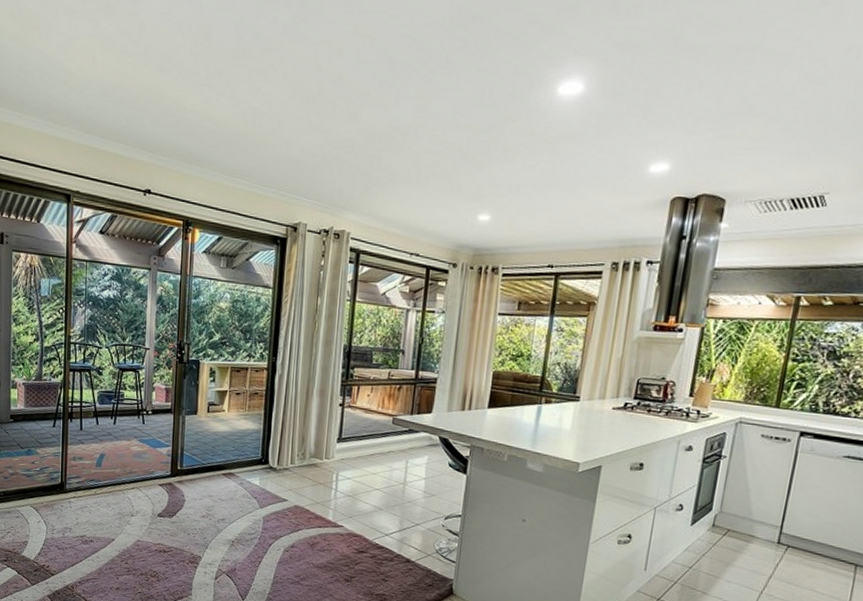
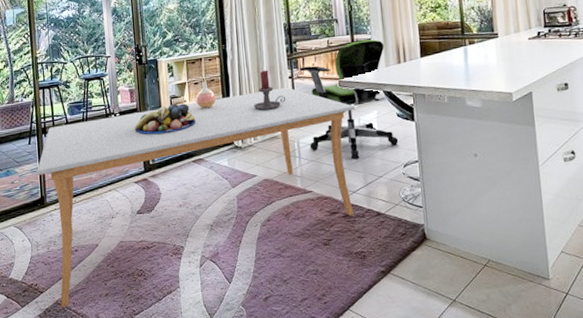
dining table: none [59,413,405,593] -> present [37,87,355,308]
fruit bowl: none [166,411,232,441] -> present [134,103,196,135]
vase: none [235,393,258,423] -> present [195,82,216,109]
candle holder: none [296,392,333,436] -> present [254,70,286,111]
office chair: none [349,378,451,502] -> present [299,39,399,159]

